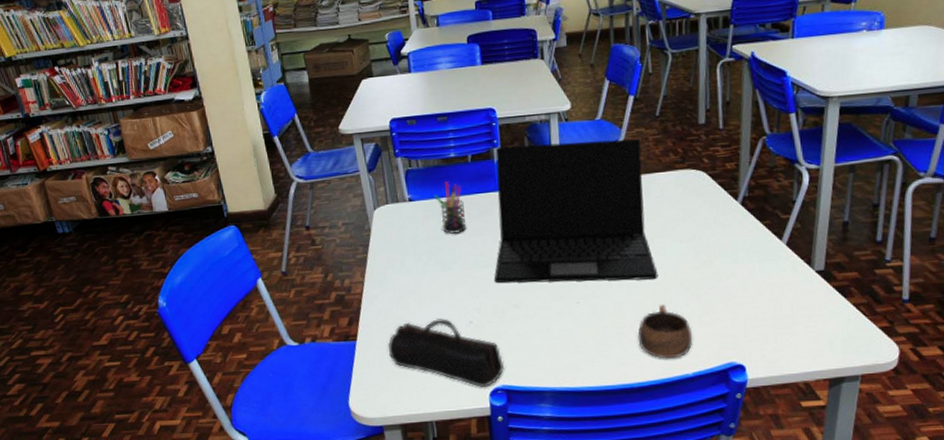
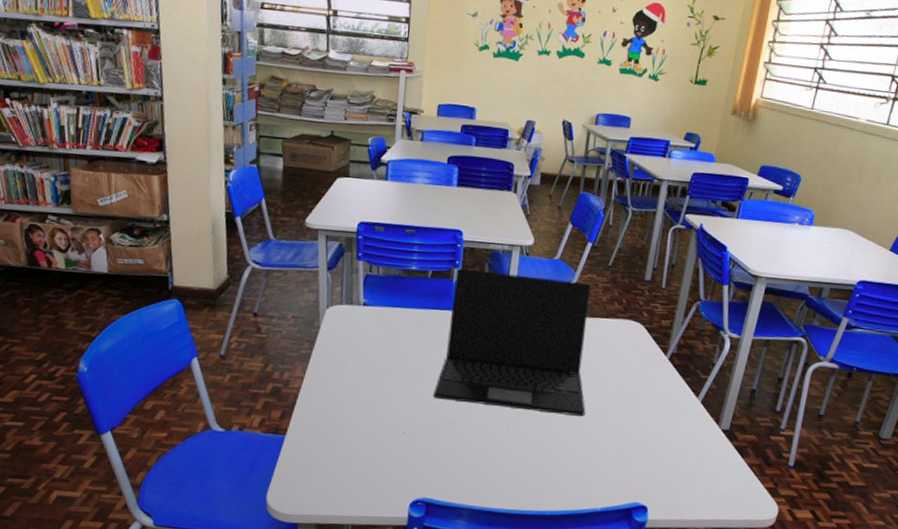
pencil case: present [387,319,505,387] -> none [316,424,429,497]
pen holder: present [434,181,467,235] -> none [389,292,417,345]
cup: present [638,305,693,359] -> none [557,441,607,493]

